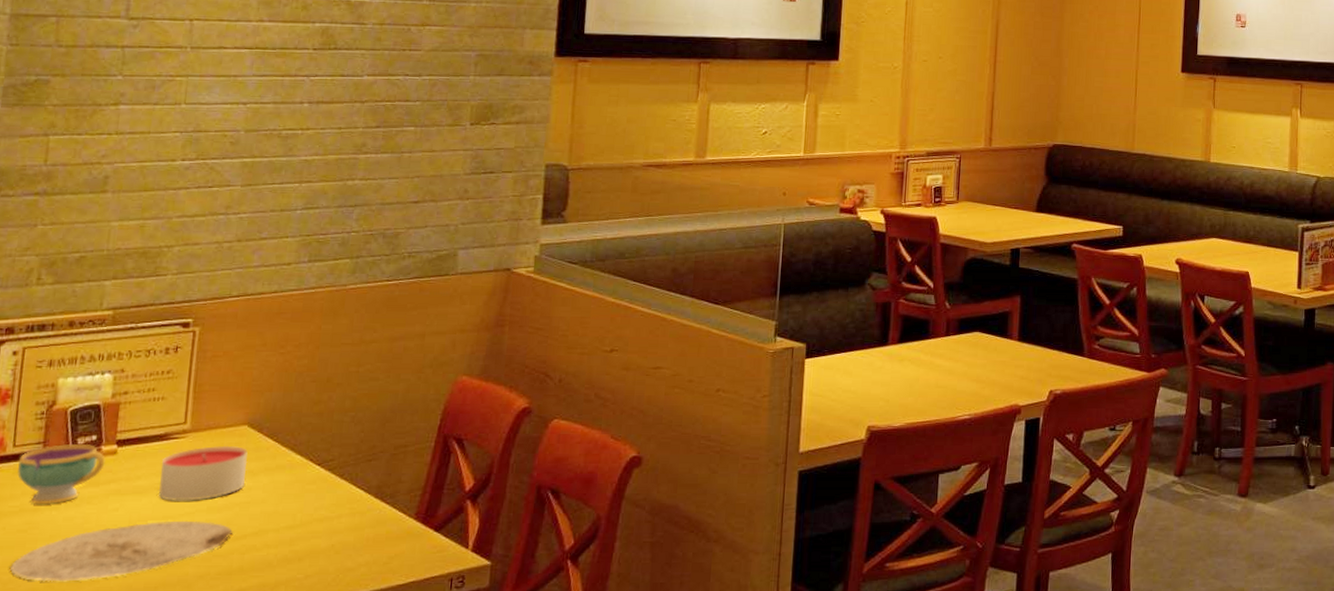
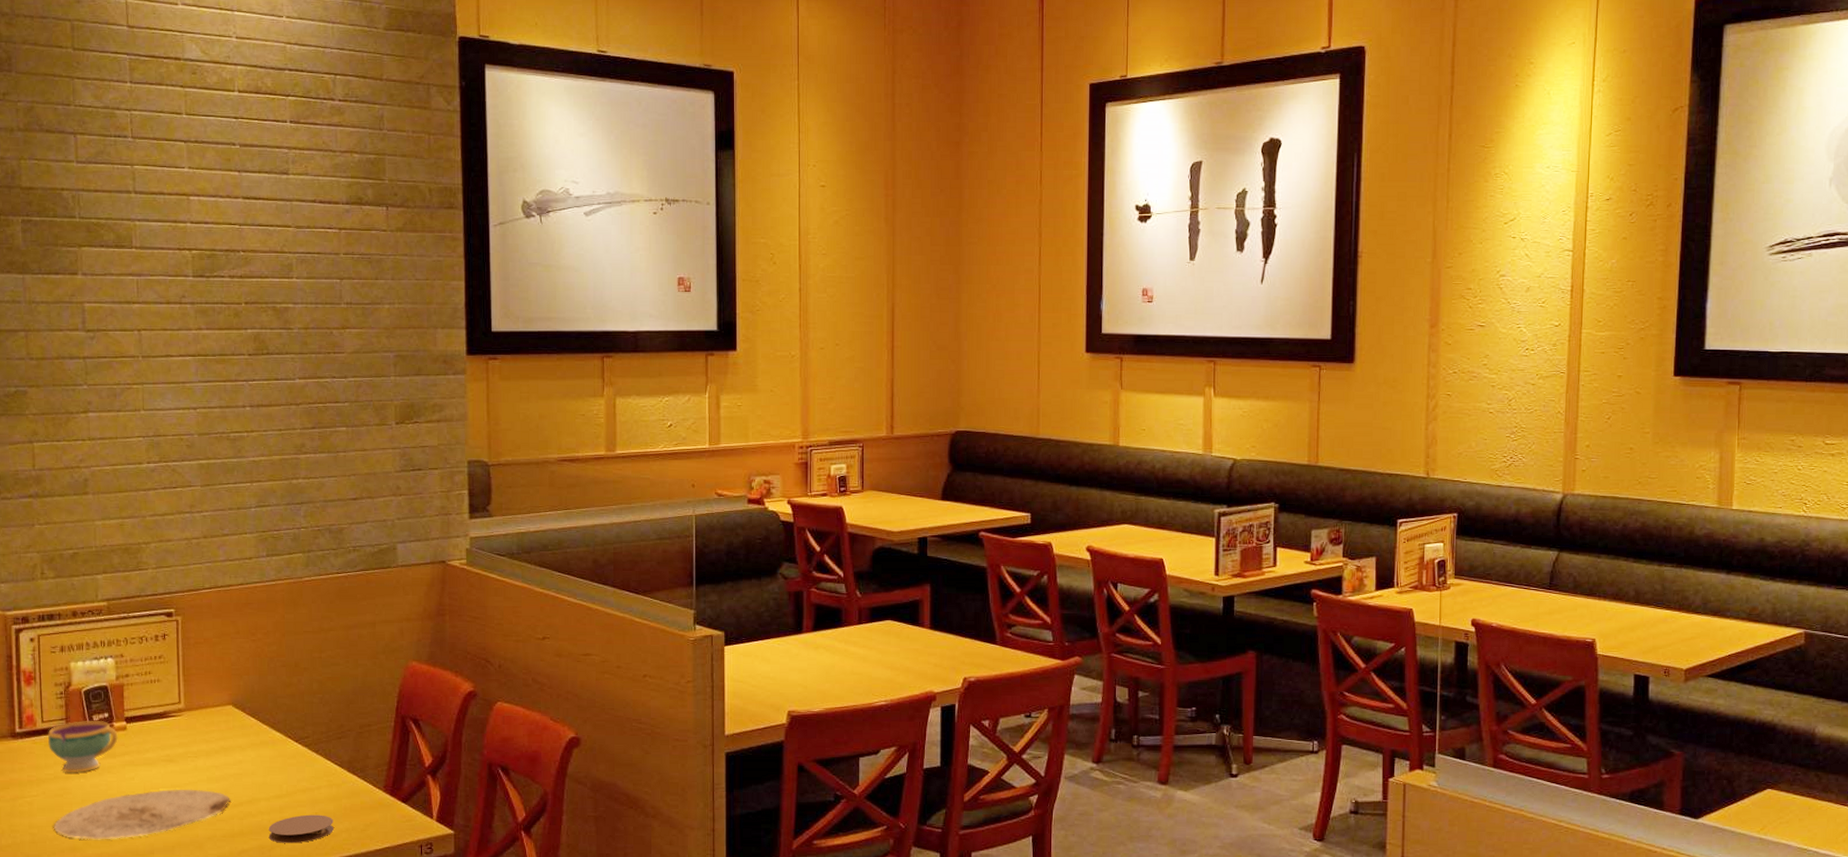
candle: present [158,445,248,501] -> none [164,723,236,772]
coaster: none [272,547,352,580] -> present [268,814,334,843]

